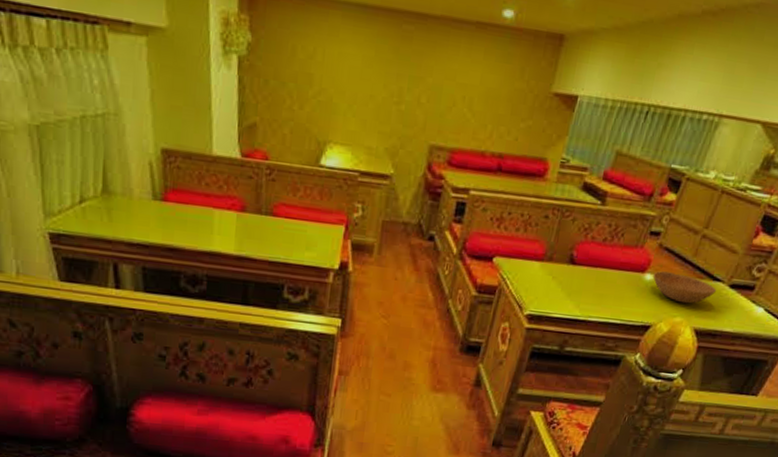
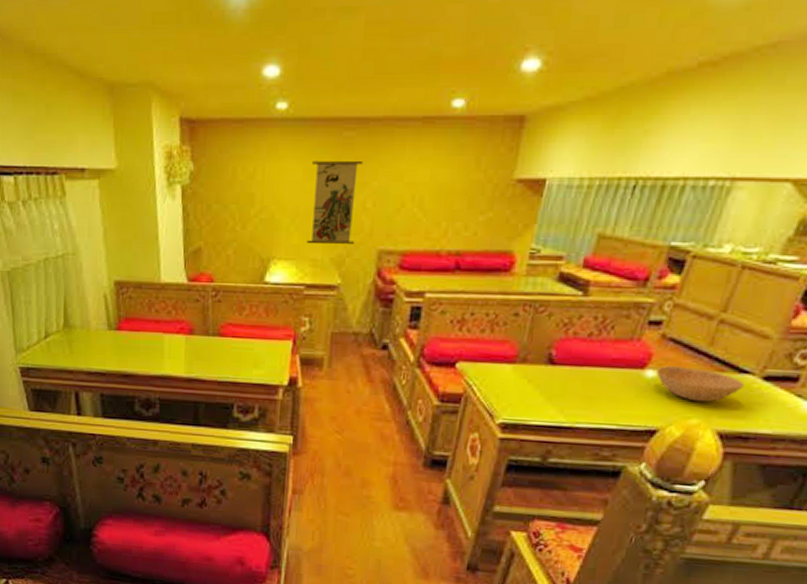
wall scroll: none [363,44,420,137] -> present [307,153,363,245]

